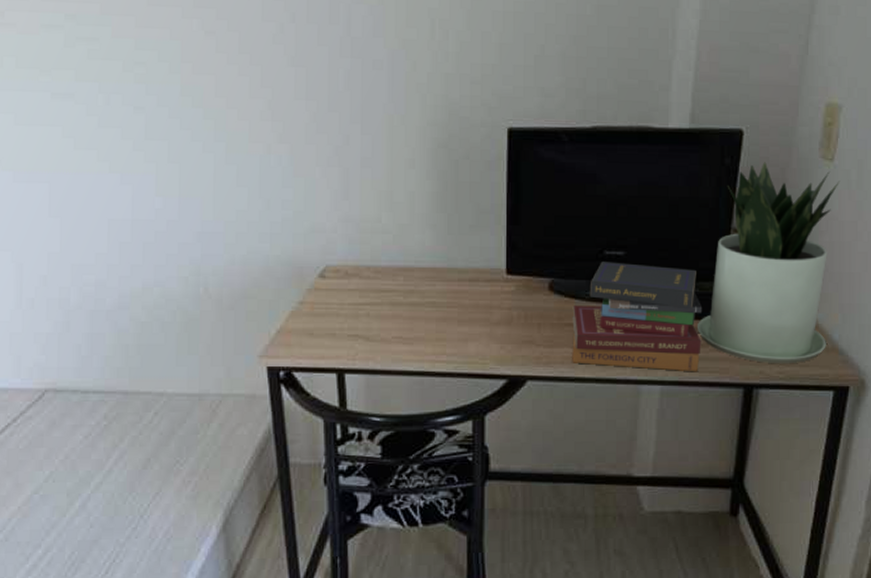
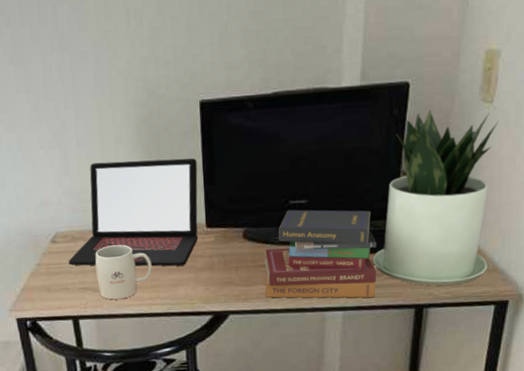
laptop: none [338,188,500,317] -> present [68,158,198,266]
mug: none [370,286,438,353] -> present [95,245,152,300]

